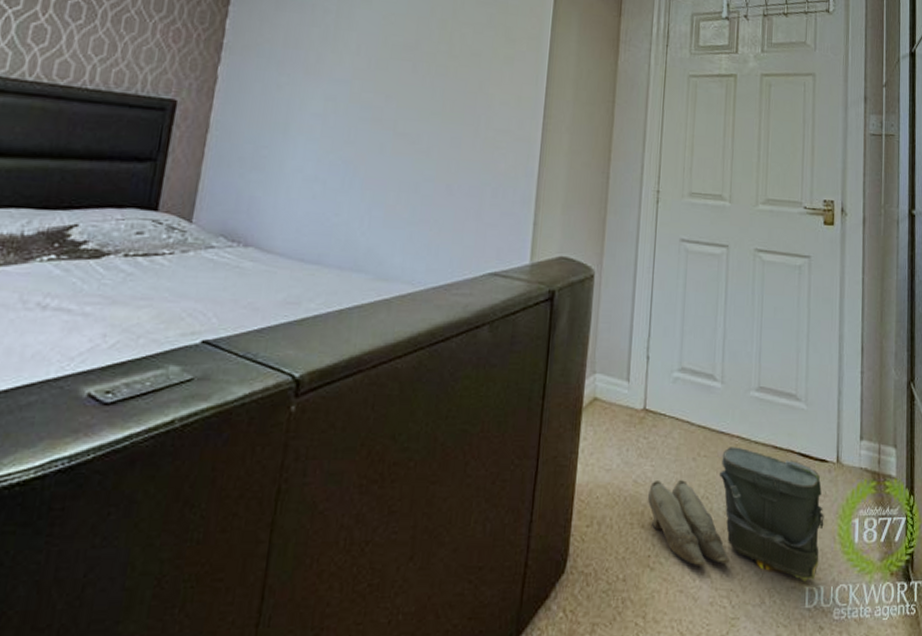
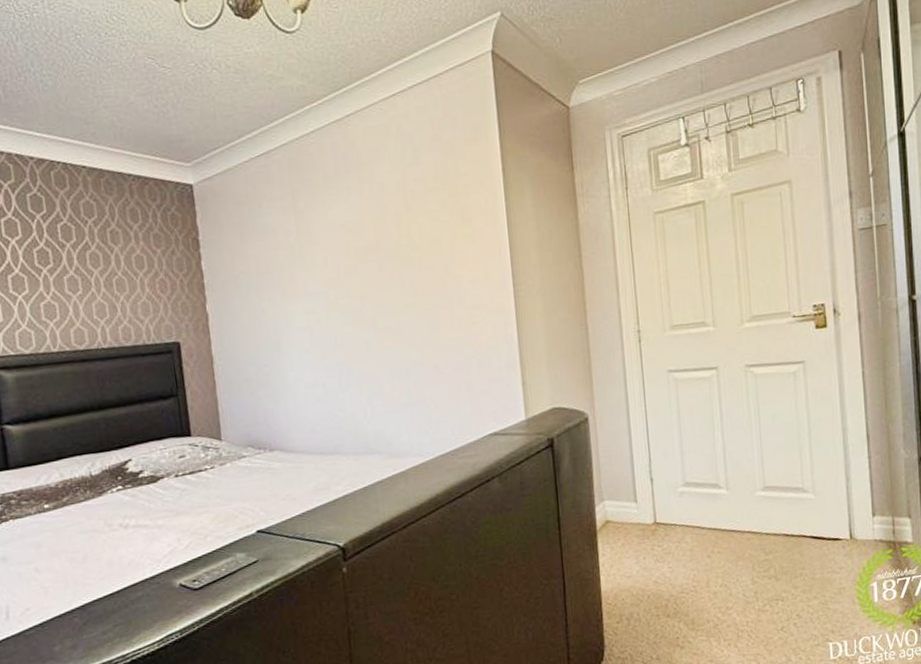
slippers: present [647,479,730,566] -> none [669,574,754,640]
bag: present [719,447,826,582] -> none [734,540,842,640]

